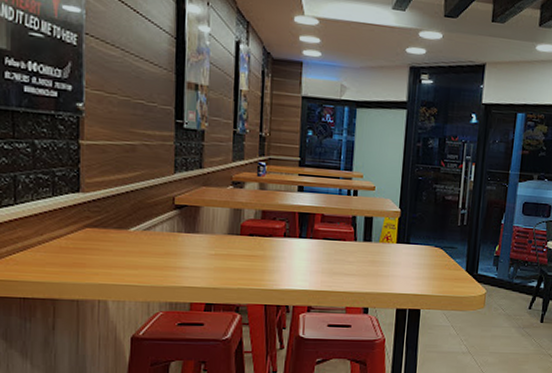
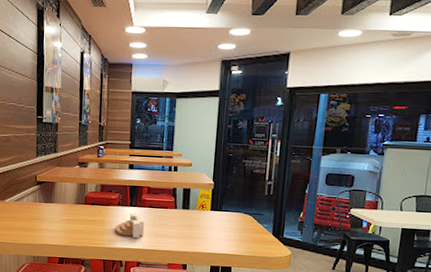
architectural model: none [280,245,318,277] -> present [115,212,145,238]

